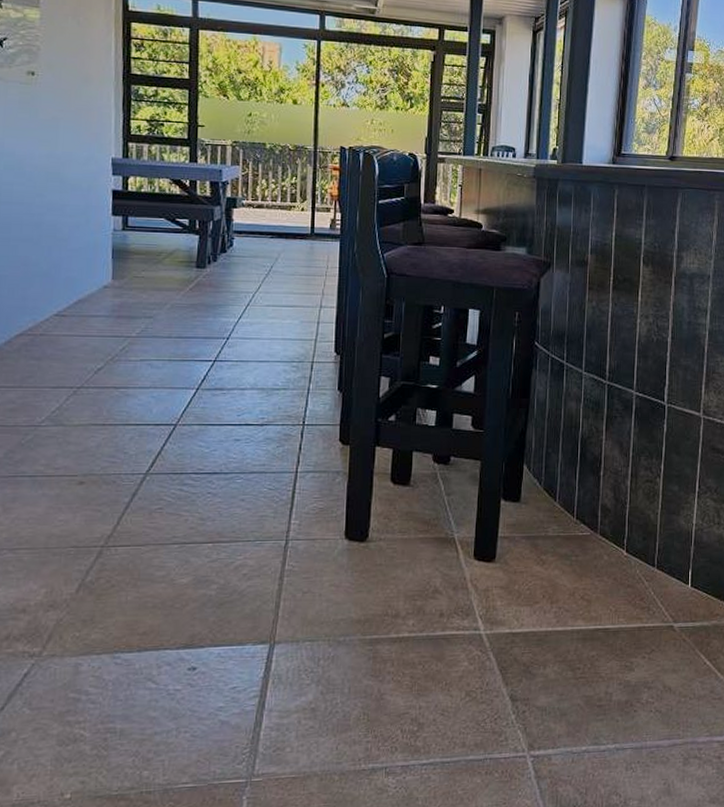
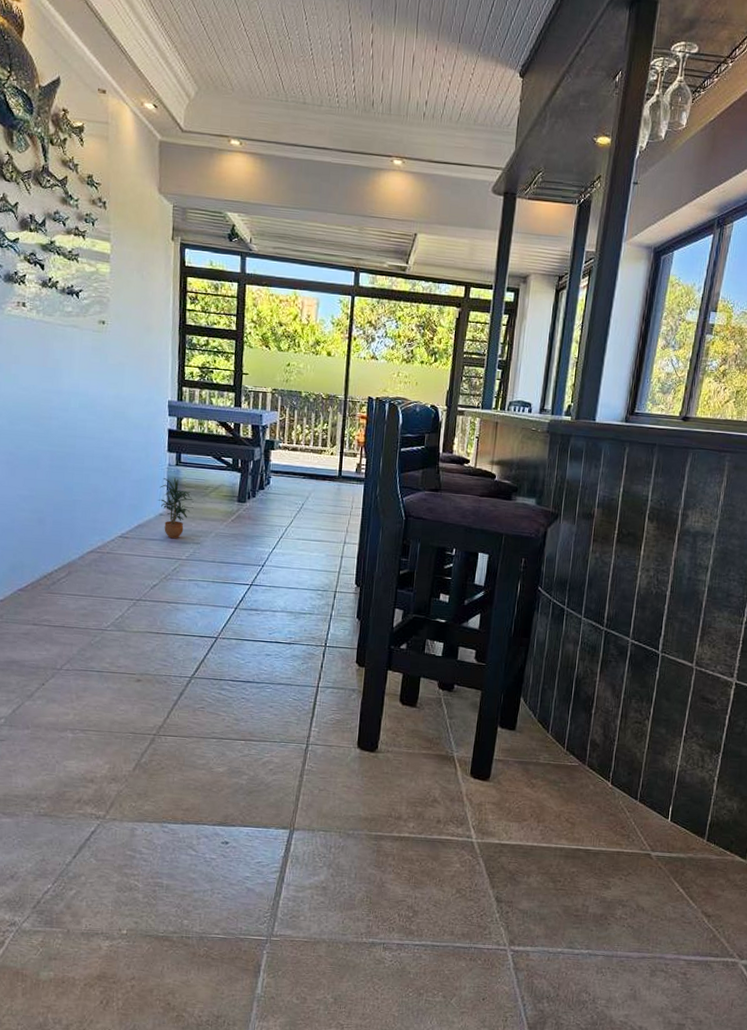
potted plant: none [101,244,145,314] -> present [158,478,194,539]

